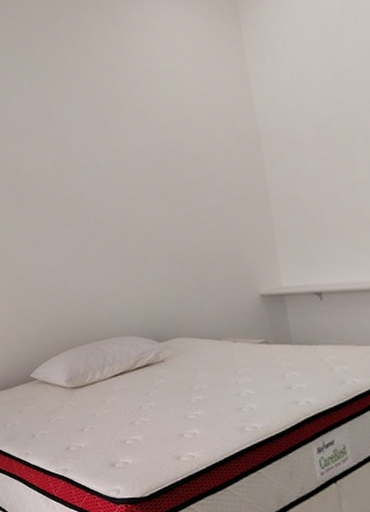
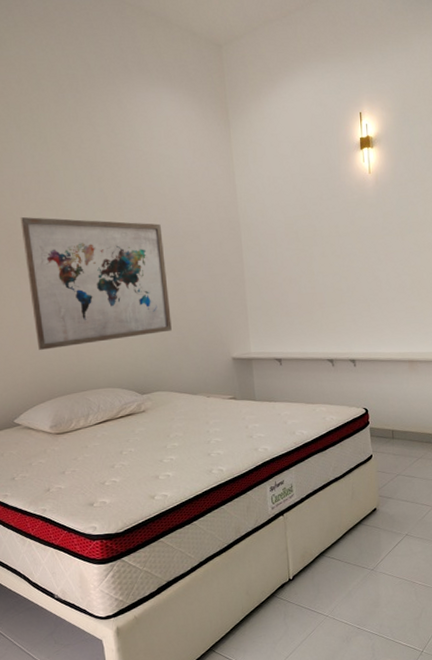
wall art: none [22,147,188,299] -> present [20,217,172,350]

